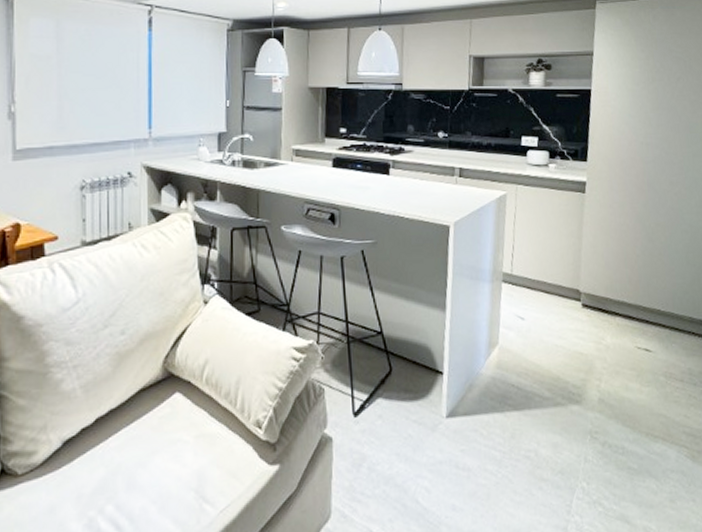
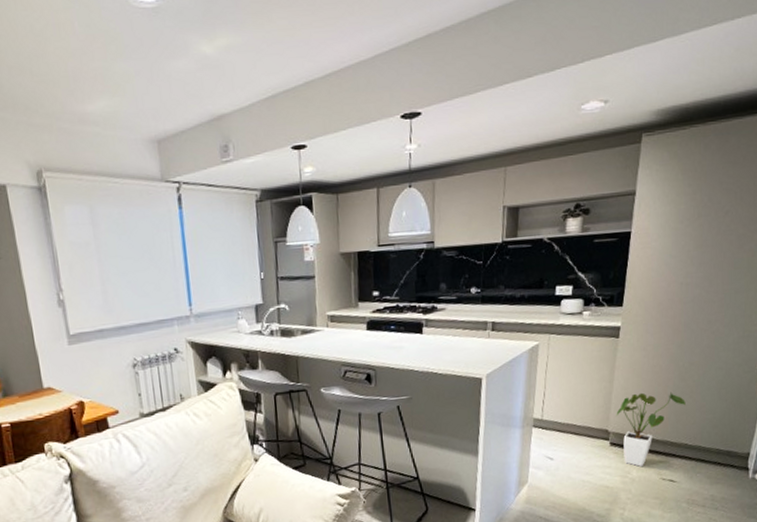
house plant: none [586,251,655,332] -> present [616,392,686,467]

